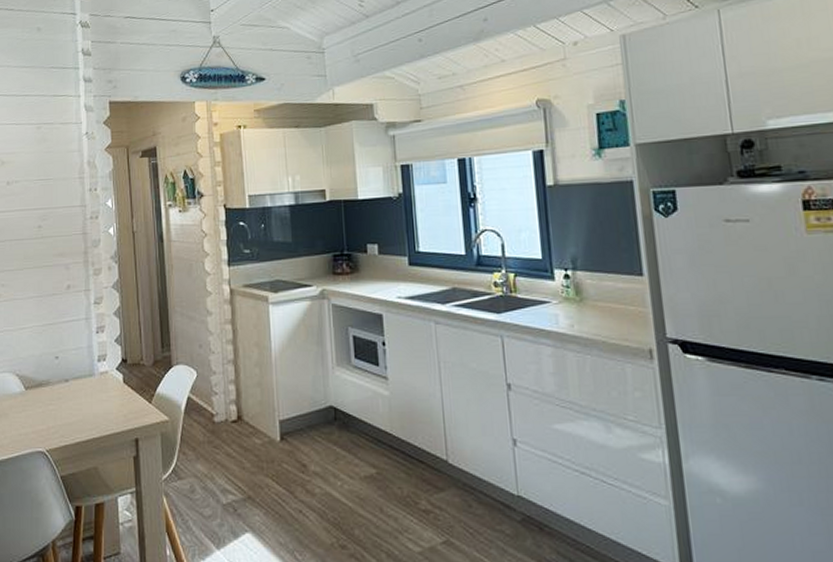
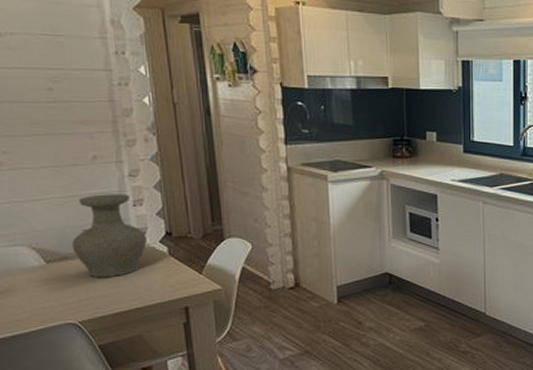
vase: none [46,321,107,406] -> present [71,194,148,278]

